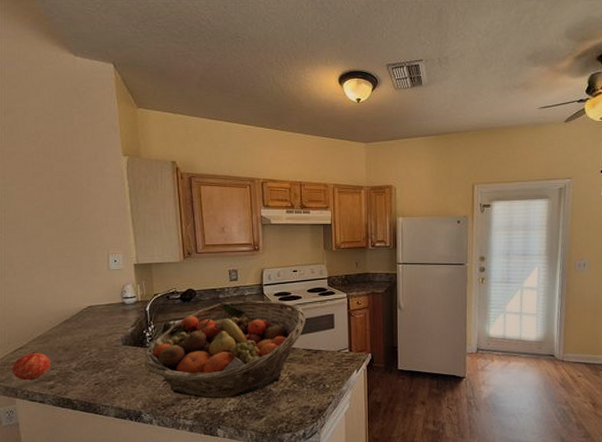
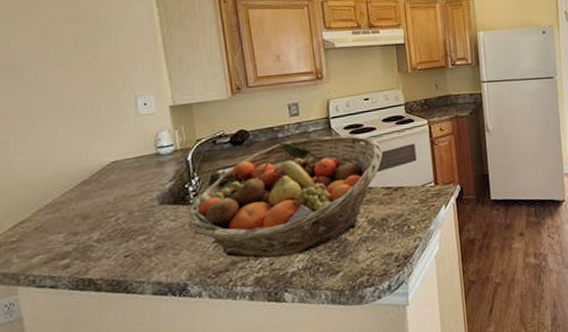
apple: present [12,353,50,381] -> none [11,225,64,263]

